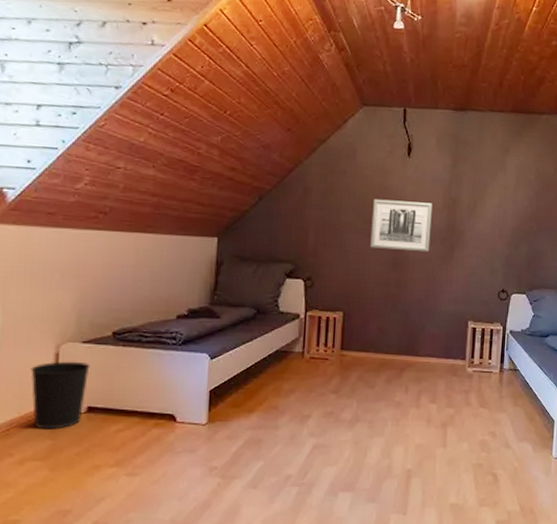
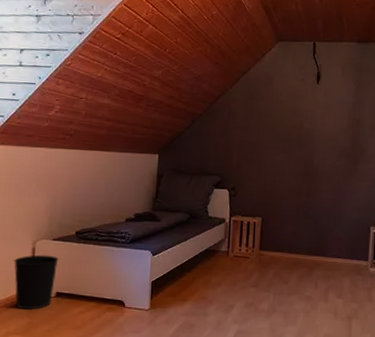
wall art: present [370,199,432,253] -> none [284,120,339,167]

